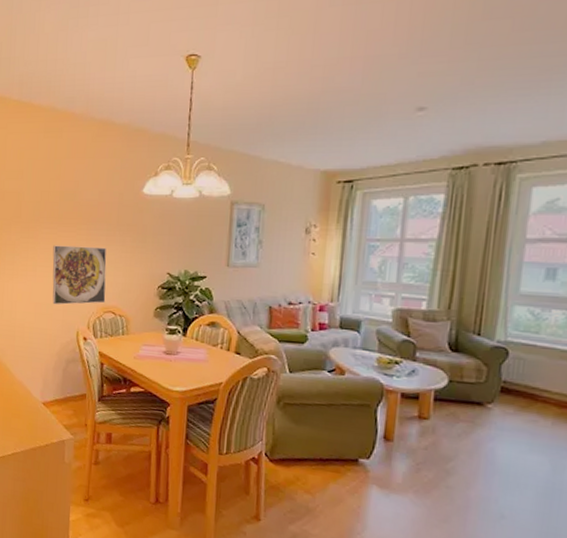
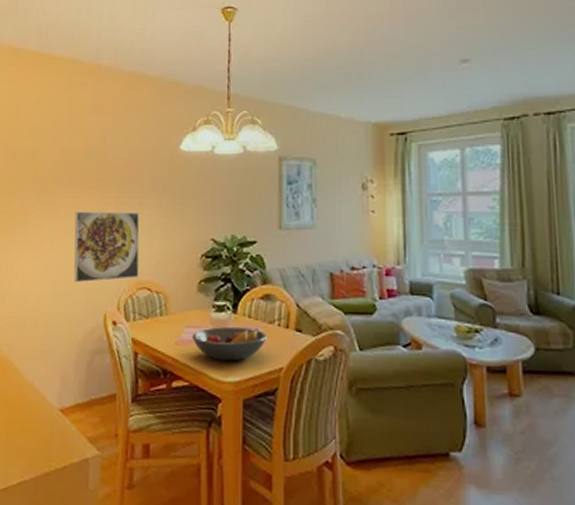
fruit bowl: none [148,346,211,375] -> present [192,326,267,362]

